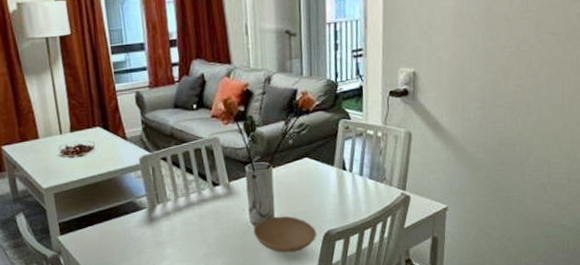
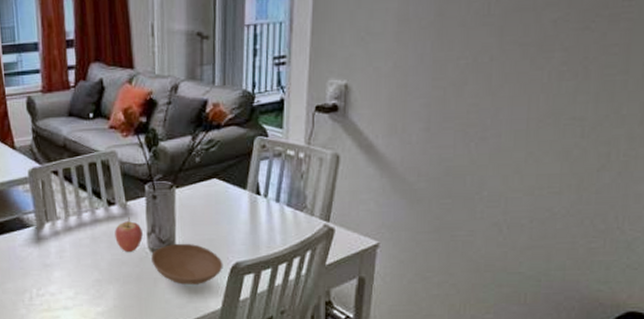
fruit: none [220,196,245,227] -> present [115,217,143,252]

